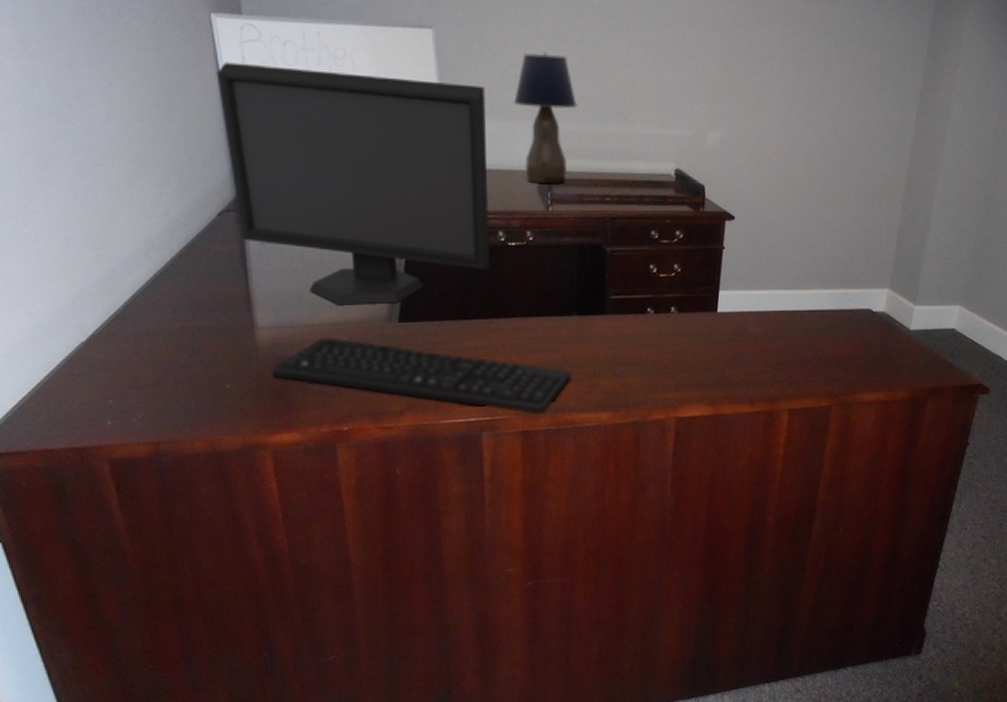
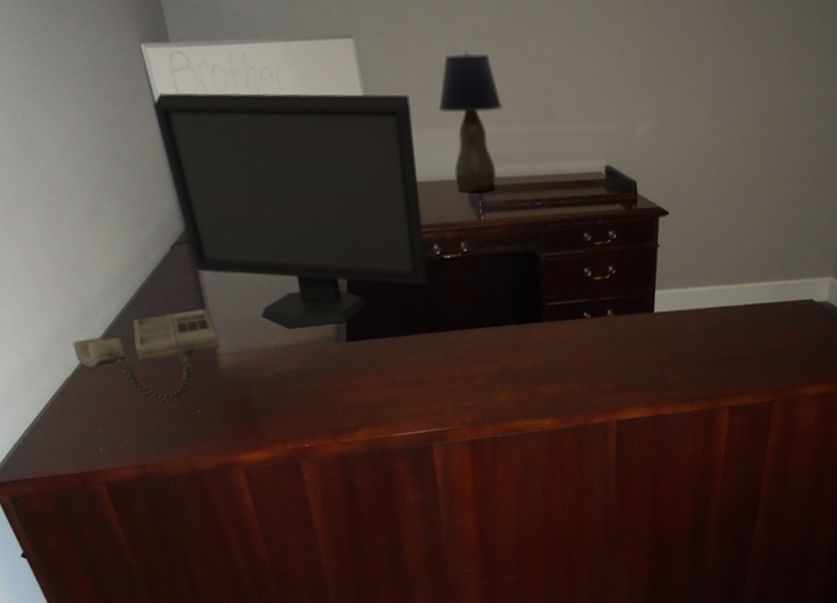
telephone: none [92,278,259,375] -> present [72,308,220,402]
computer keyboard: present [272,336,571,415] -> none [235,359,513,424]

